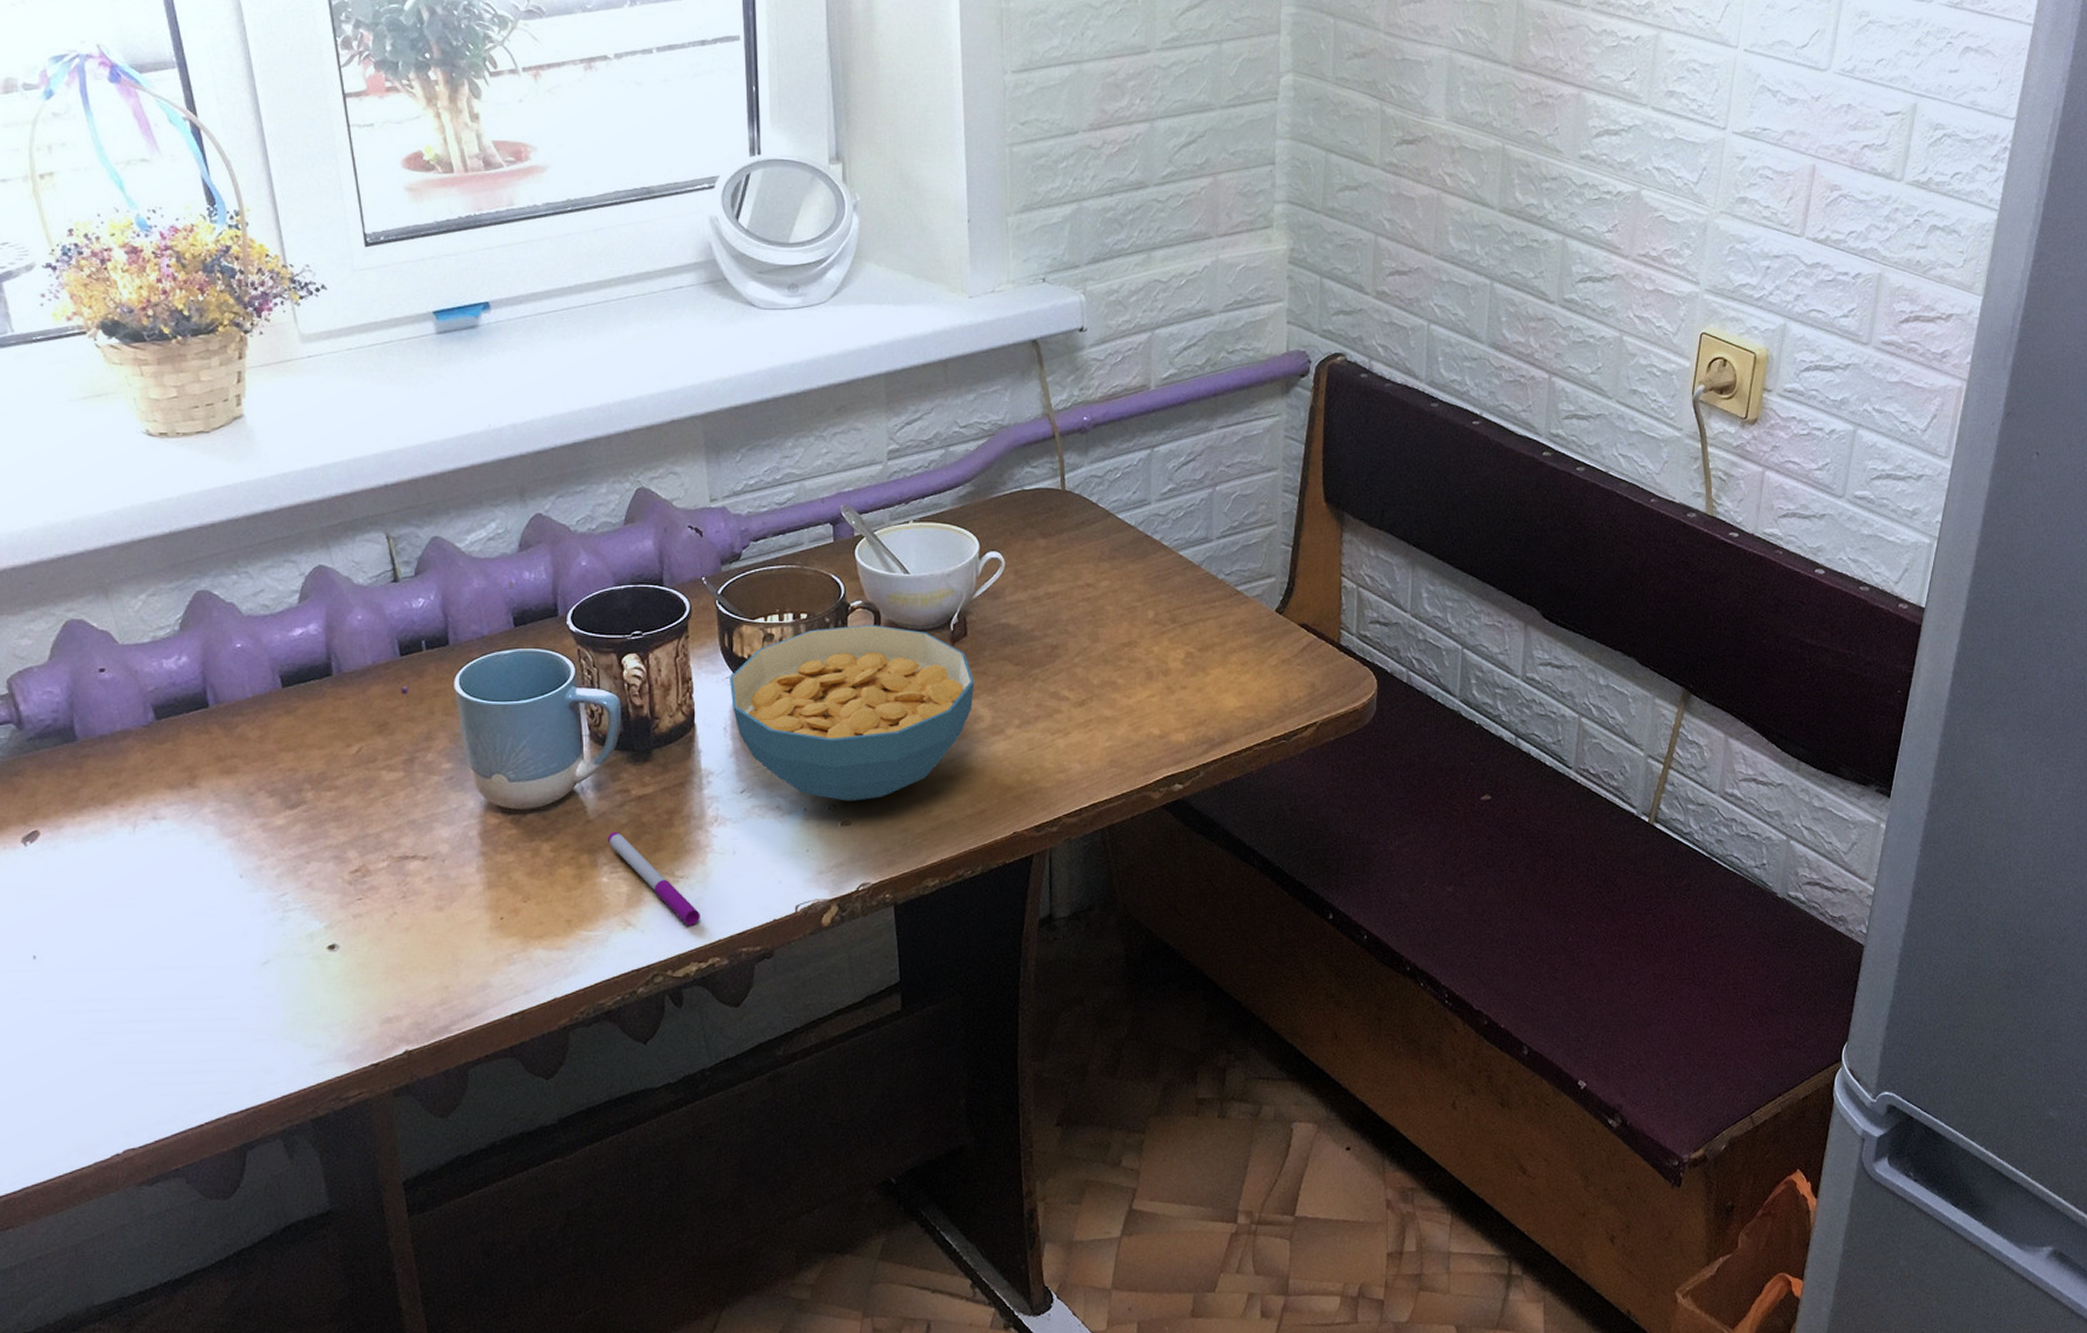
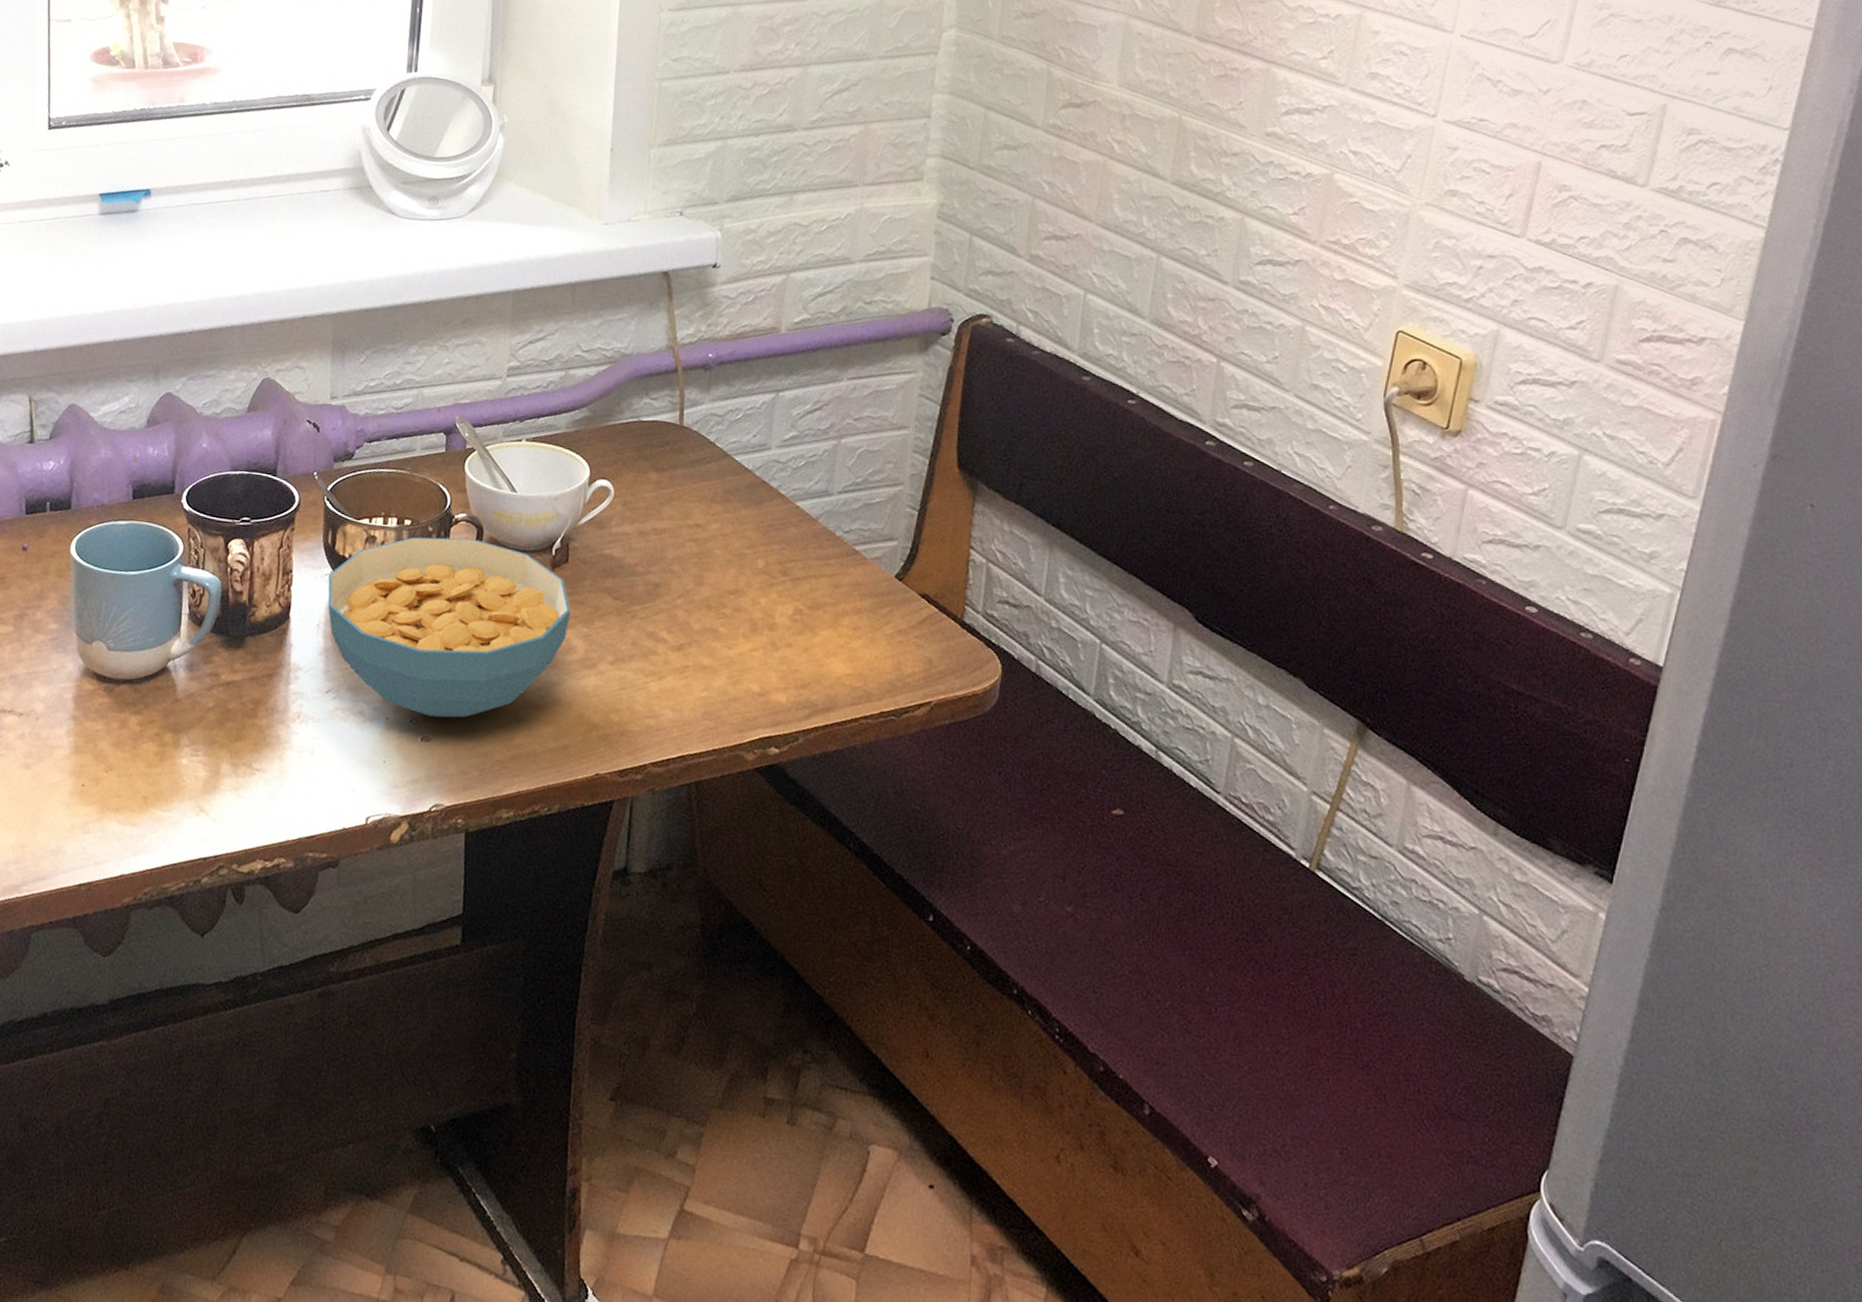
pen: present [607,831,700,927] -> none [192,714,272,823]

